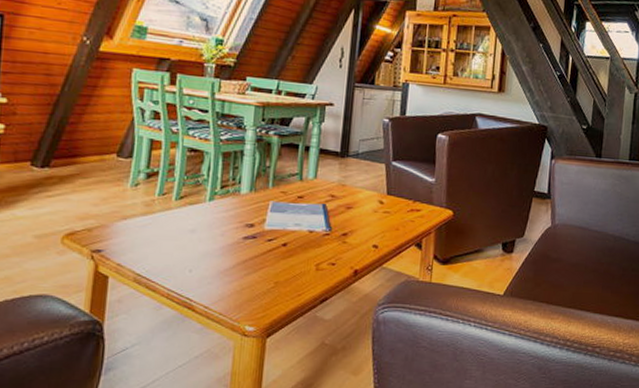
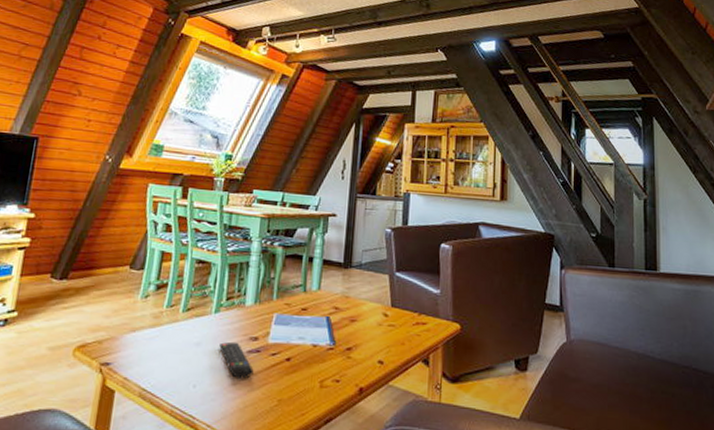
remote control: none [215,228,250,263] -> present [219,341,254,379]

